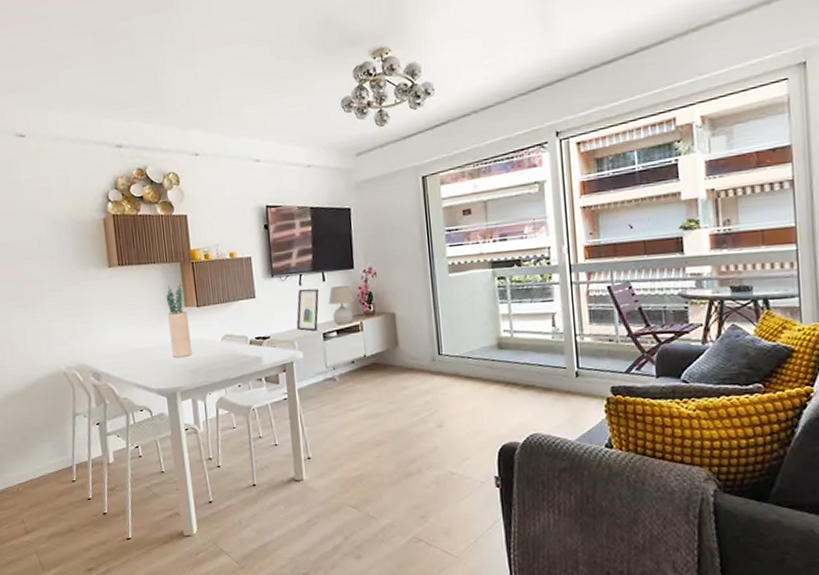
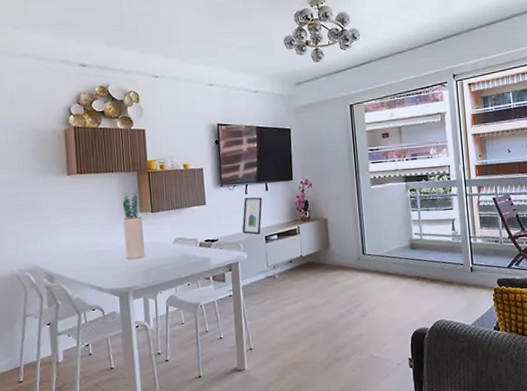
table lamp: present [328,286,354,325] -> none [271,195,293,229]

